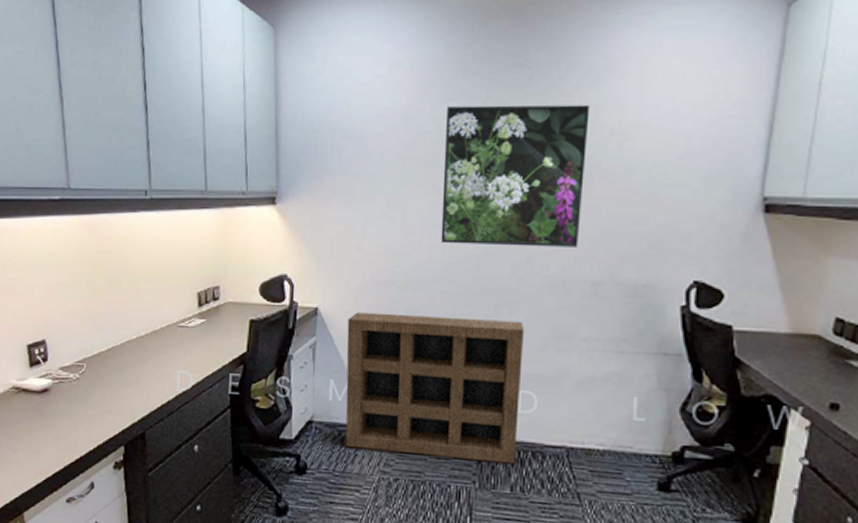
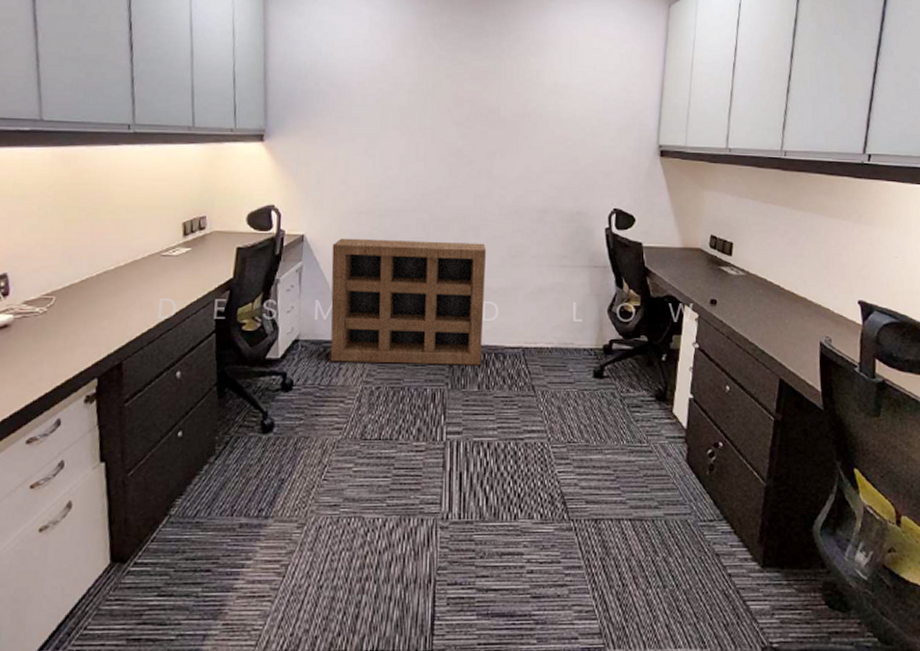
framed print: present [440,104,590,247] -> none [415,63,533,182]

